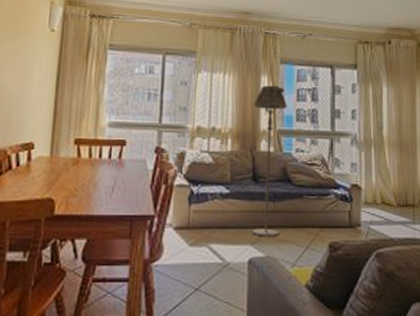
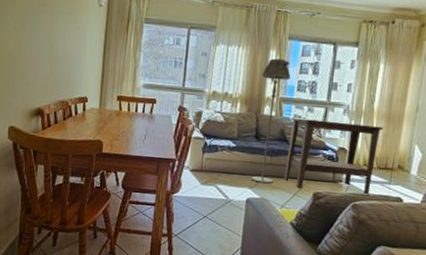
side table: none [293,152,397,240] -> present [284,117,383,194]

